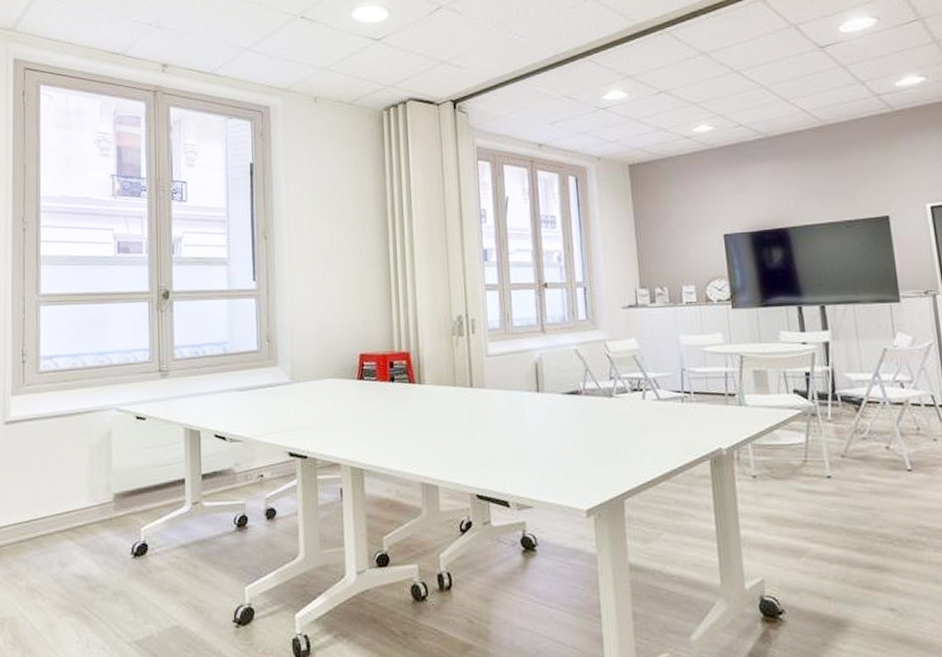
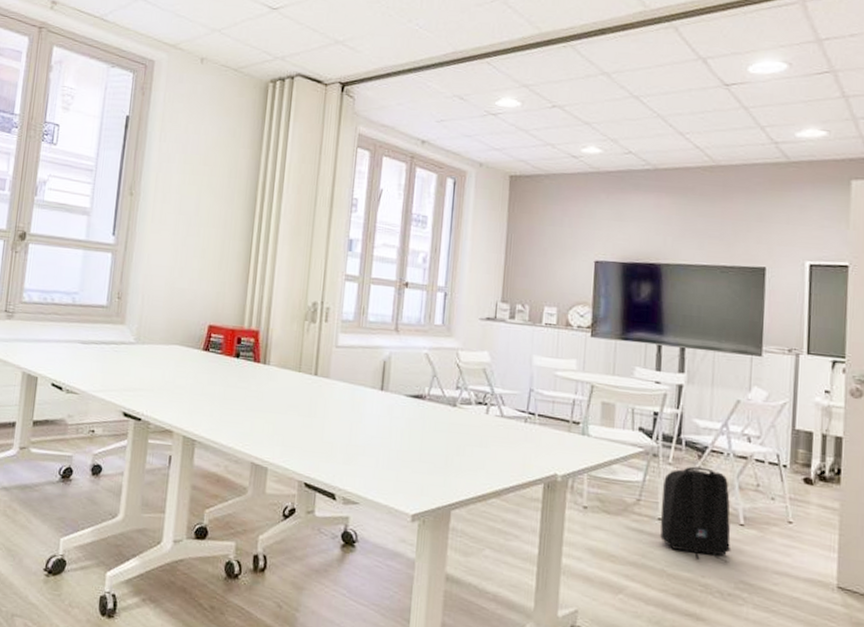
backpack: none [826,419,904,511] -> present [660,466,731,563]

